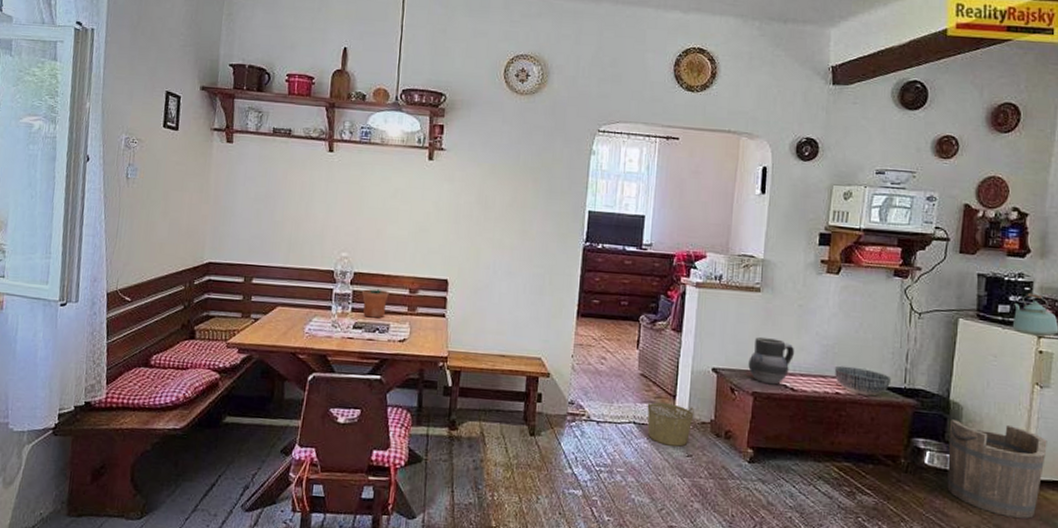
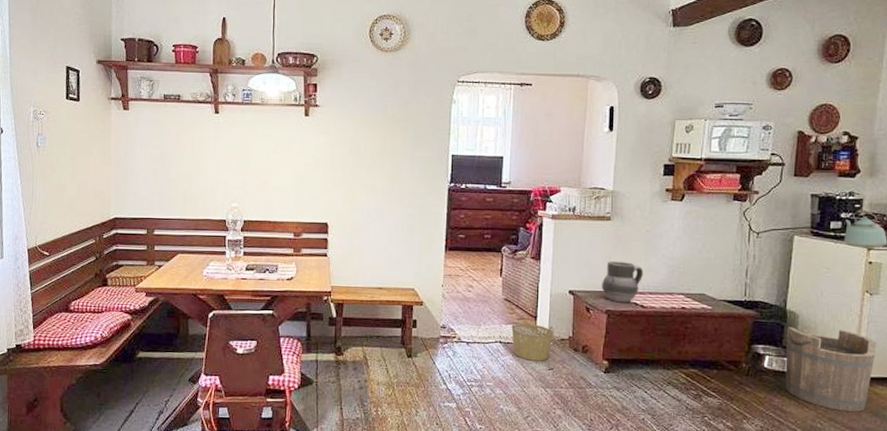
planter: present [361,289,389,318] -> none [251,234,276,260]
bowl: present [834,365,892,397] -> none [680,283,733,310]

